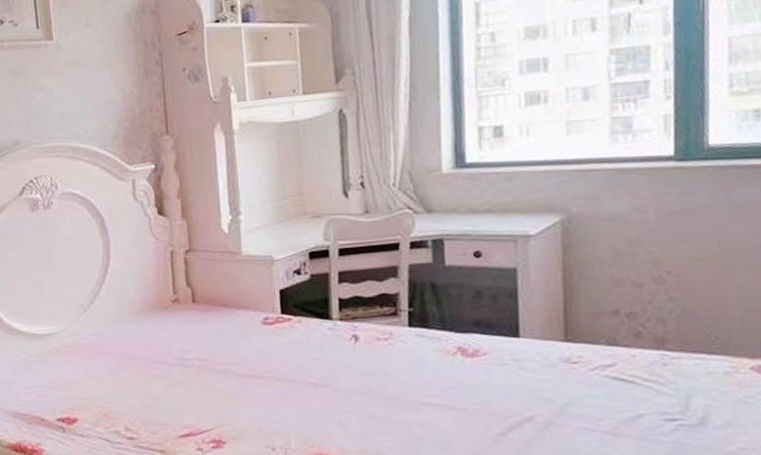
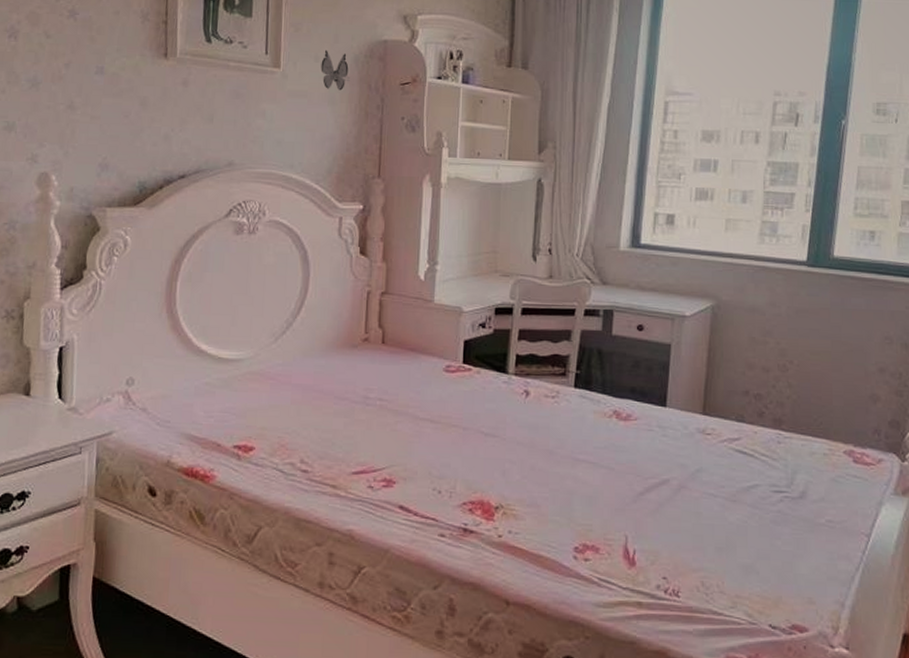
decorative butterfly: none [93,13,124,53] -> present [321,49,350,91]

